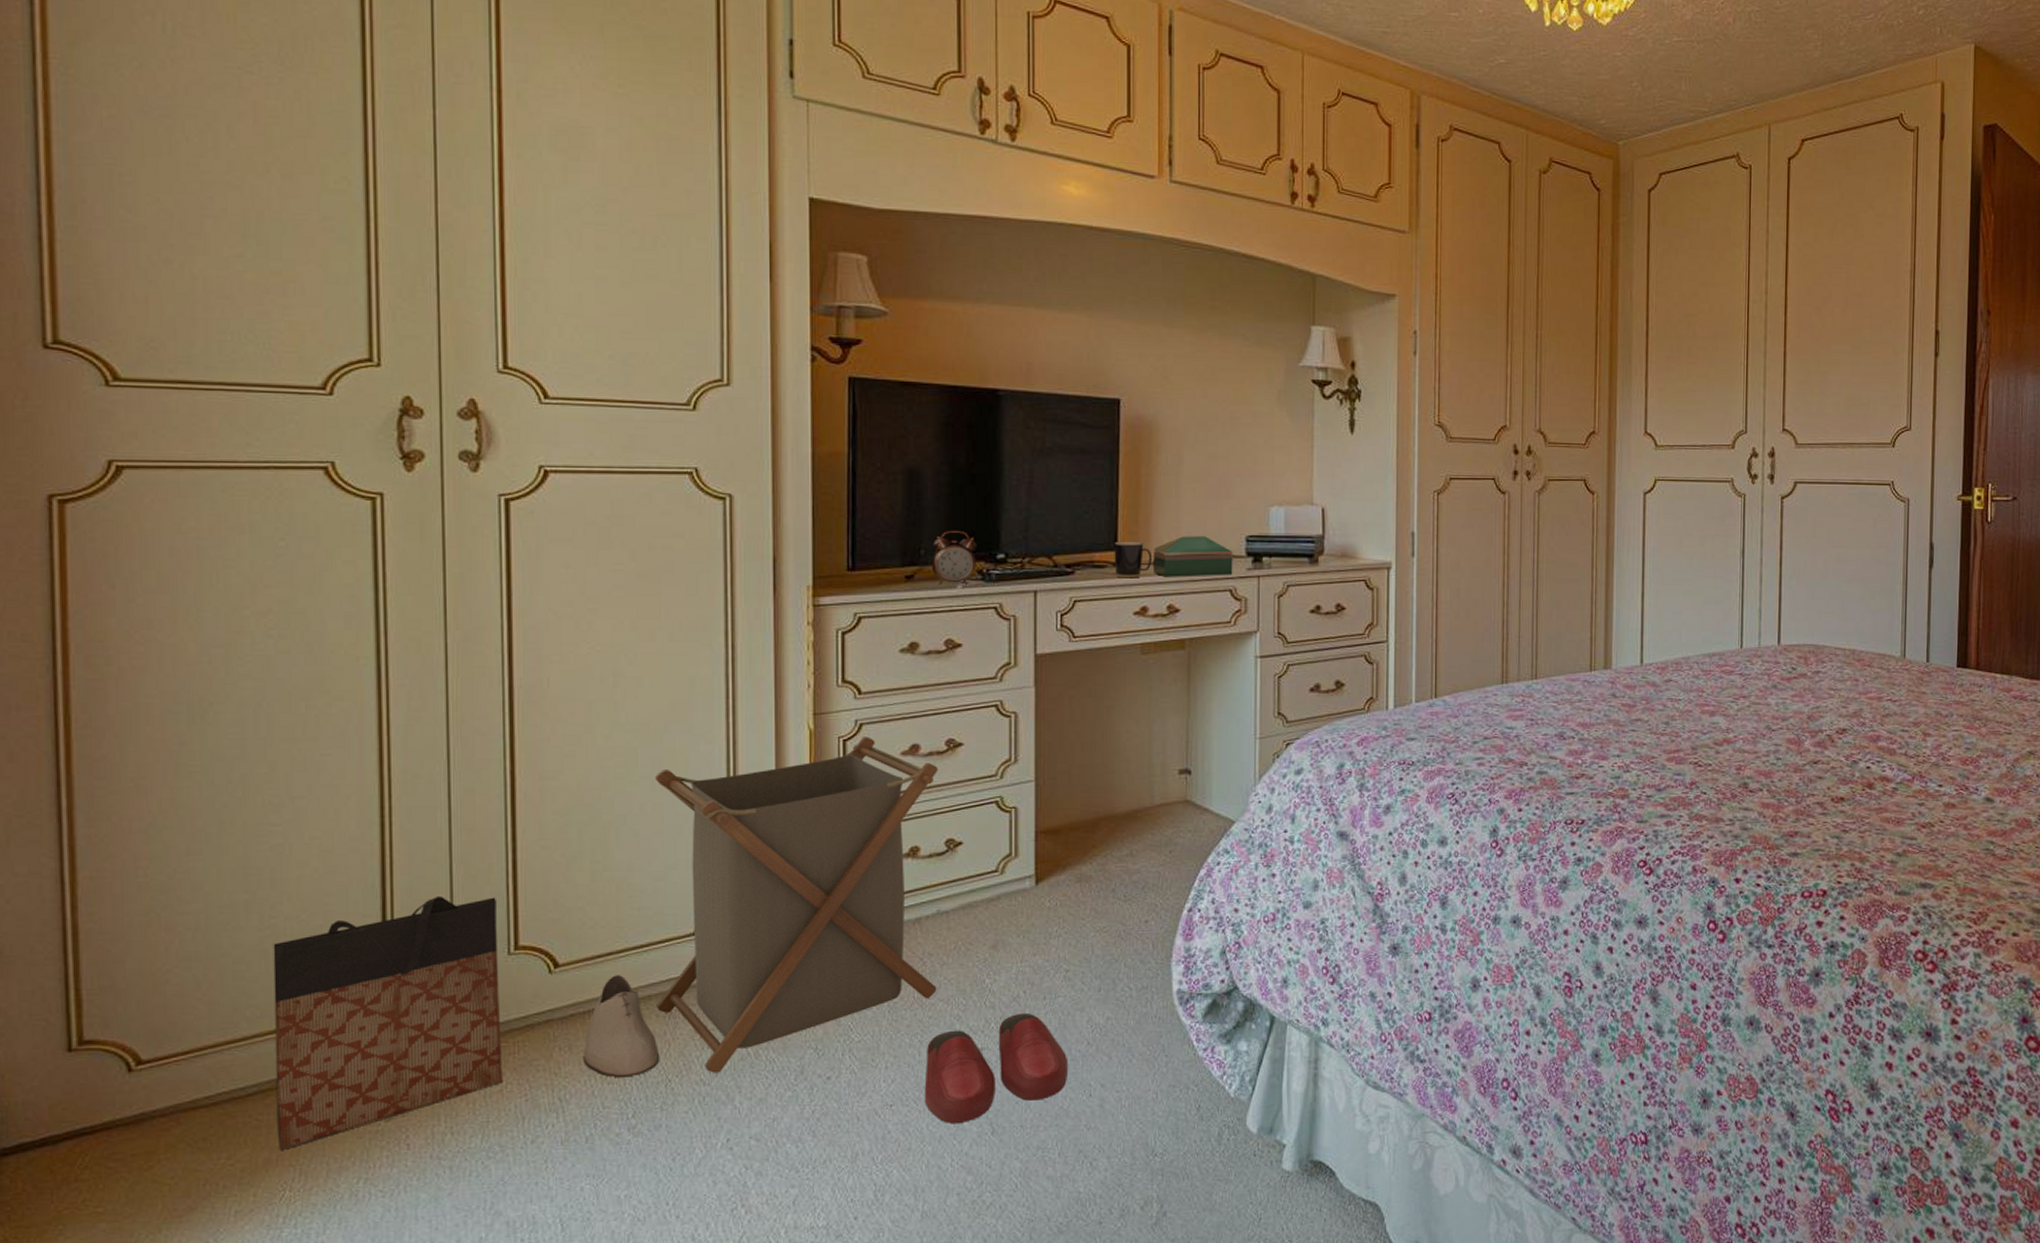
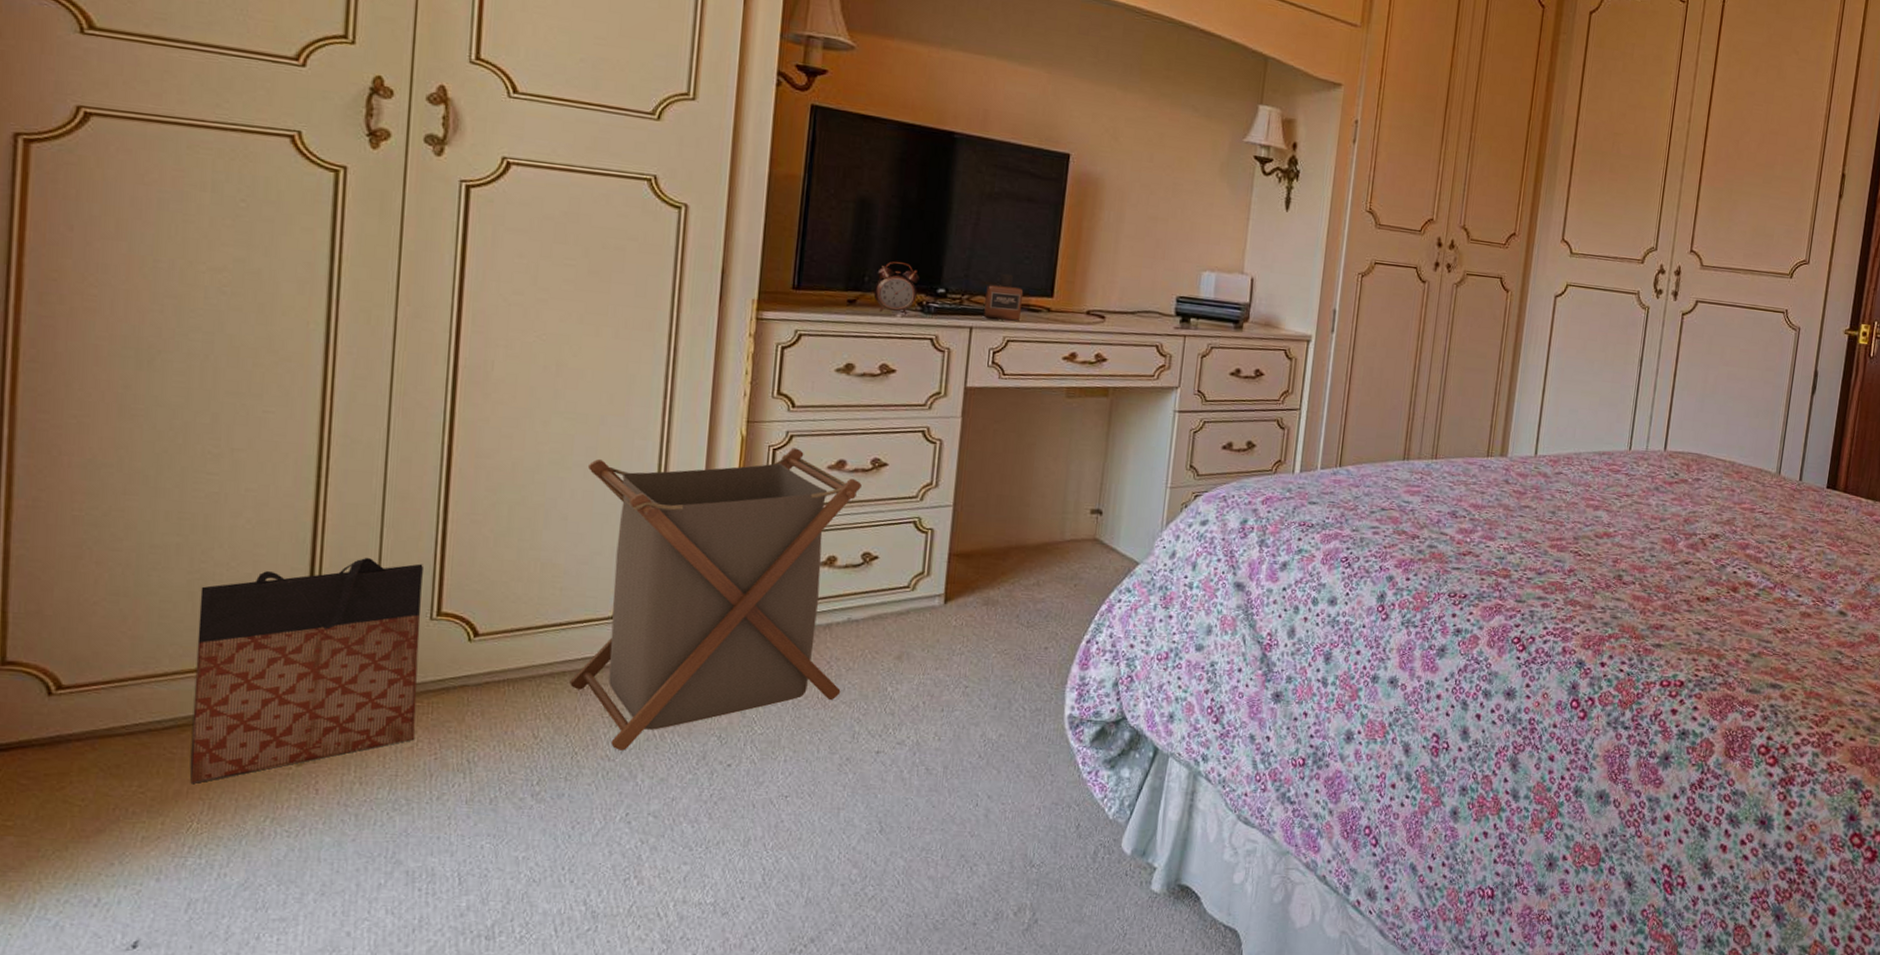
shoe: present [583,975,659,1078] -> none [494,649,568,747]
slippers: present [924,1012,1067,1124] -> none [818,722,959,820]
perfume: none [1047,531,1085,580] -> present [984,273,1023,321]
mug: present [1114,541,1152,579] -> none [1048,288,1086,325]
jewelry box: present [1152,535,1233,577] -> none [1084,290,1163,333]

